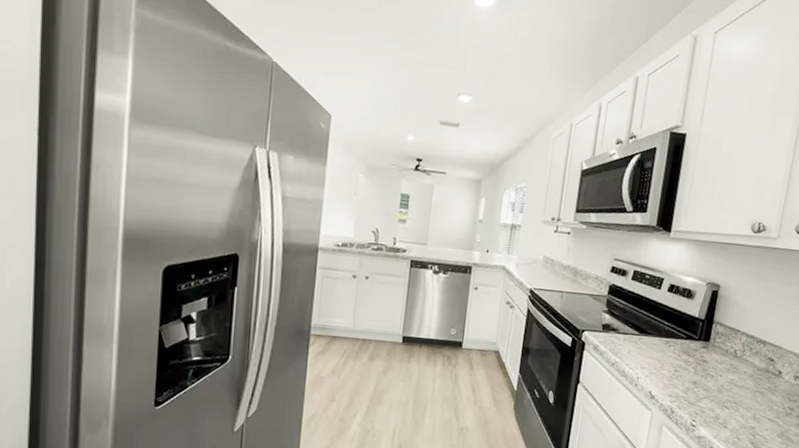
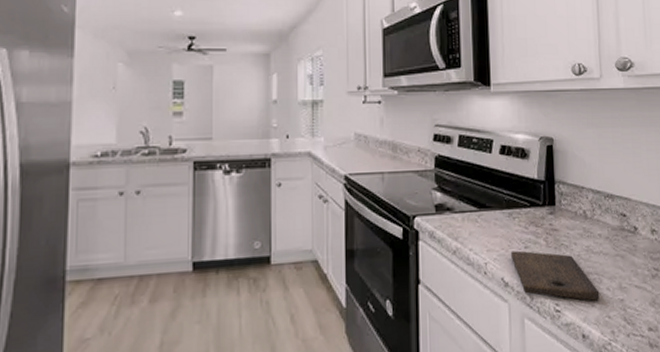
cutting board: none [661,372,734,424] -> present [511,250,600,301]

